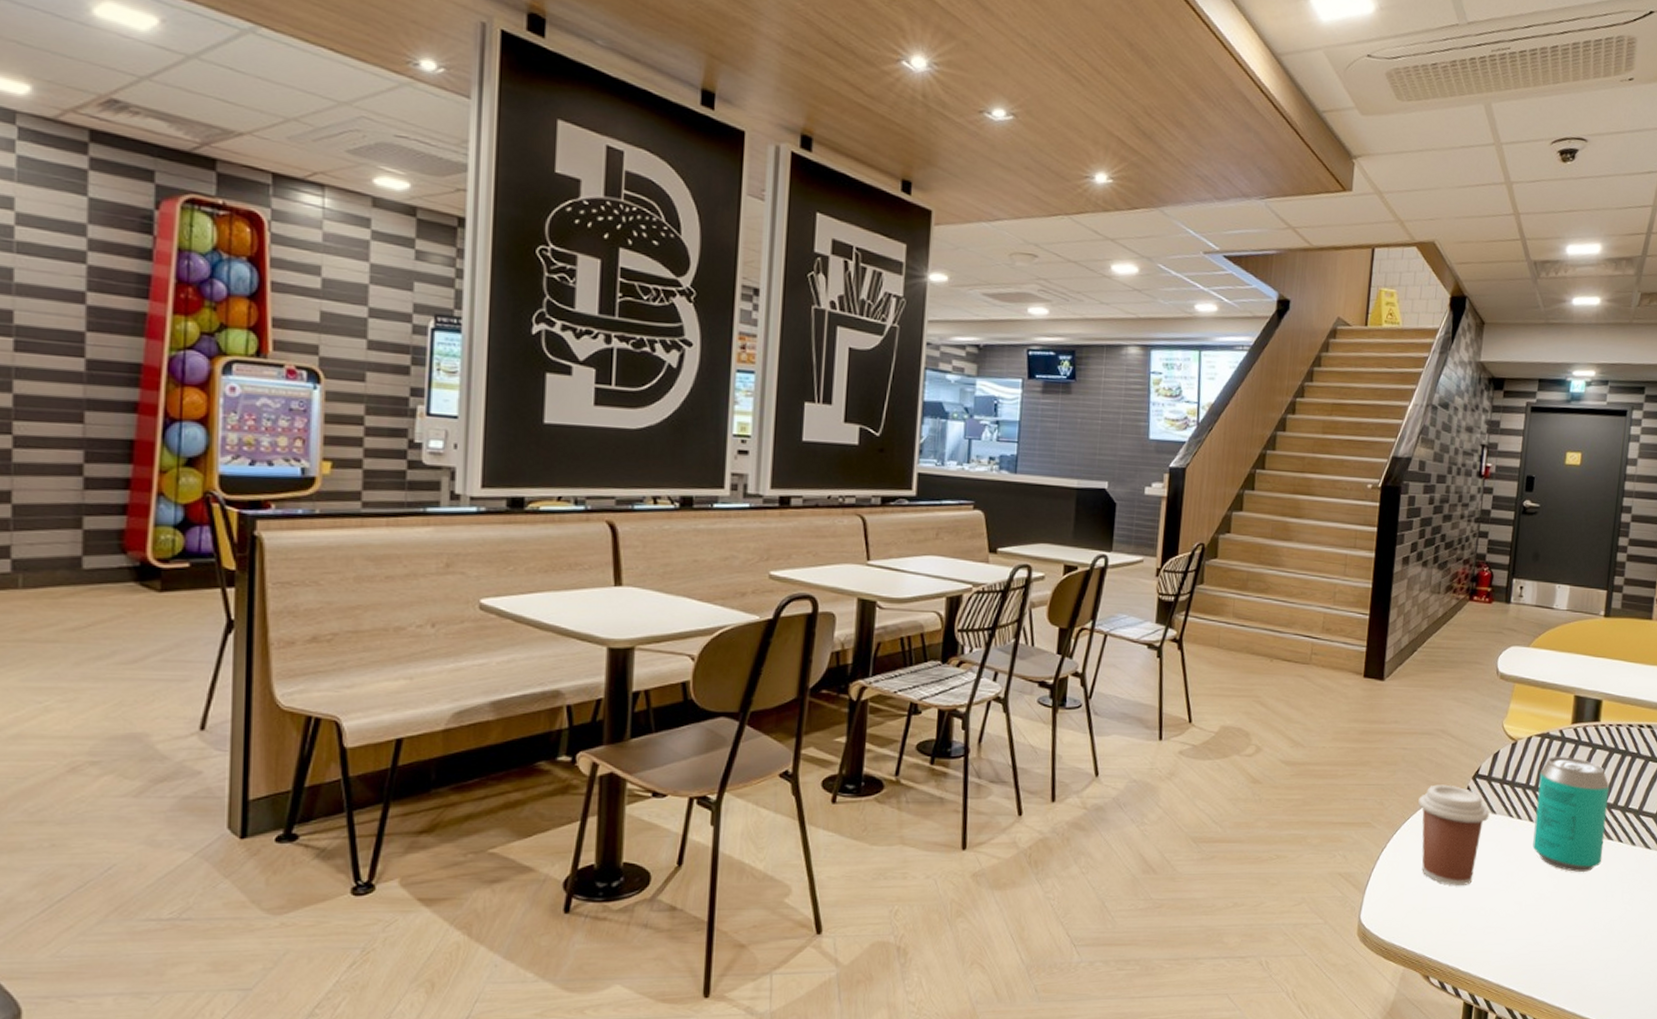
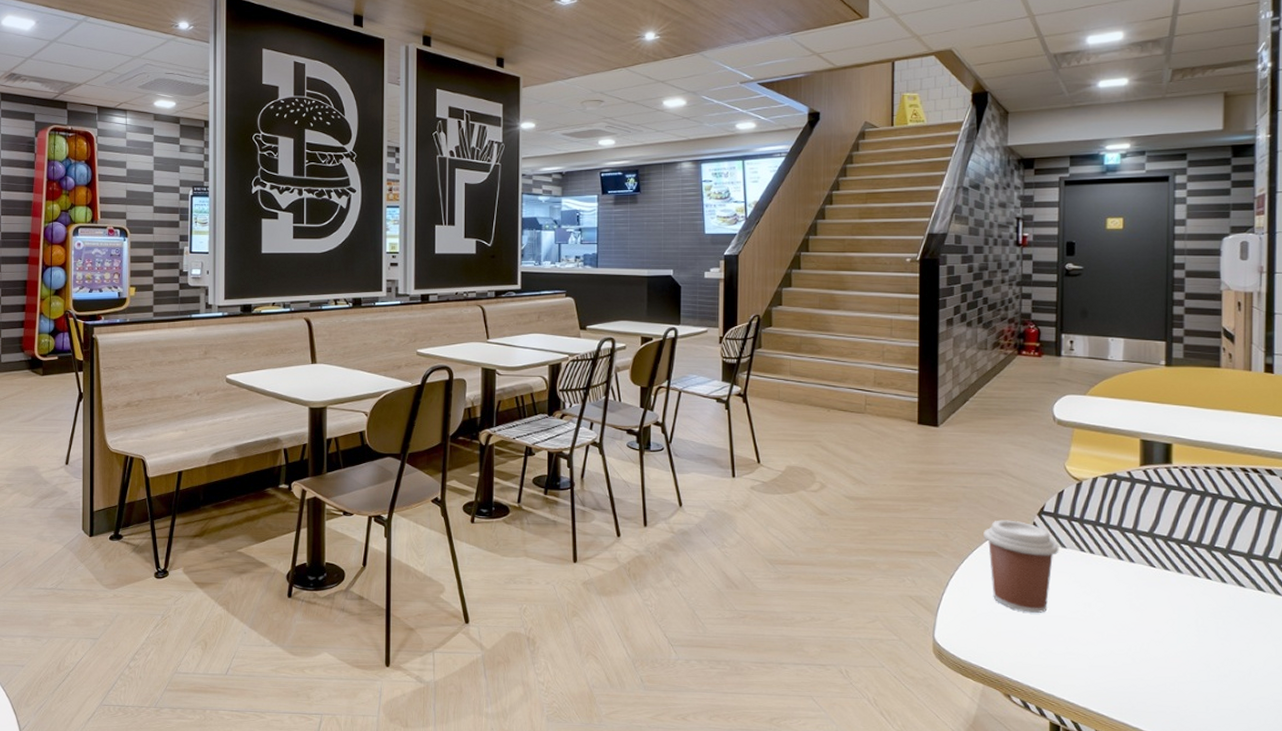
beverage can: present [1533,757,1610,873] -> none [1109,496,1190,607]

